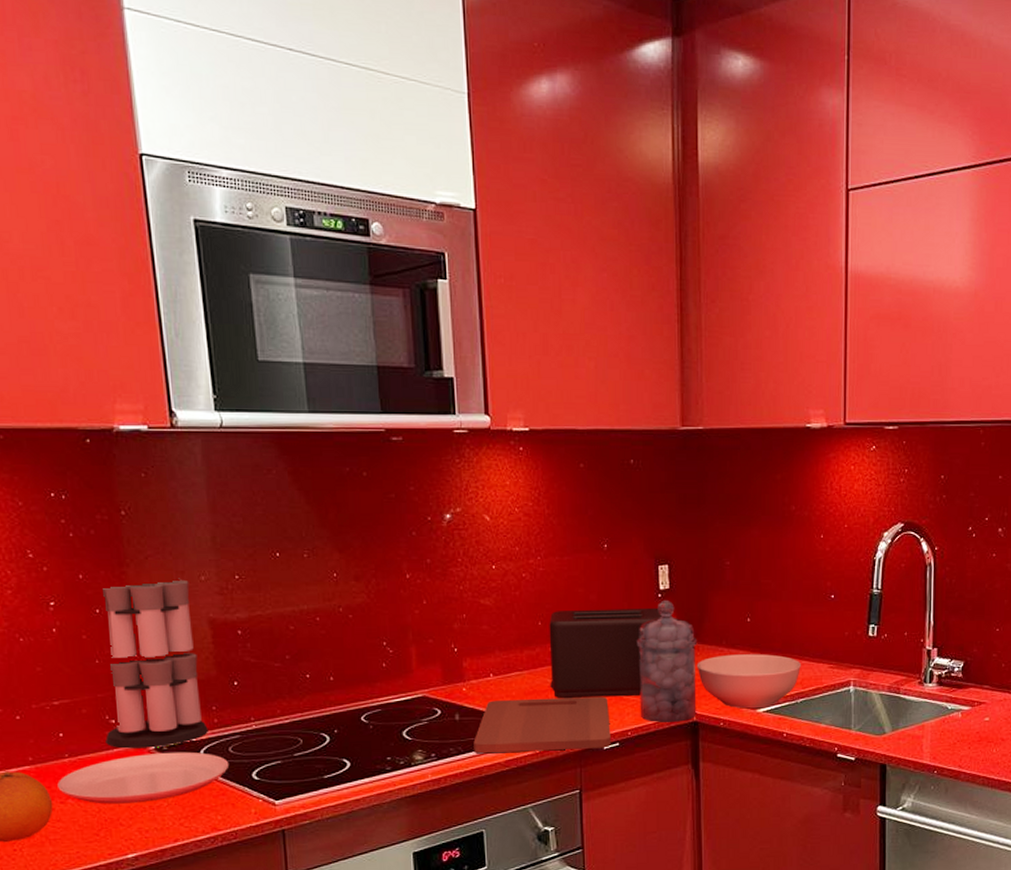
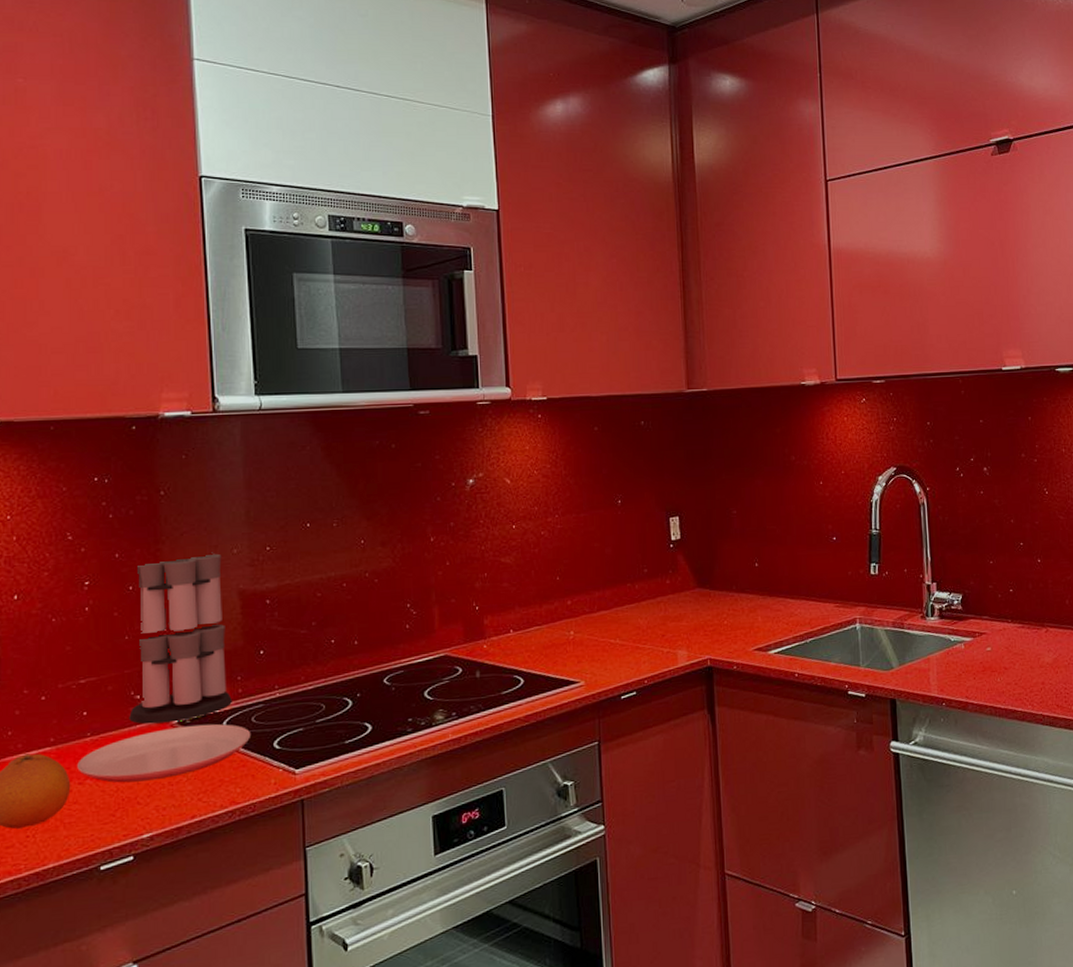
cutting board: present [473,696,611,754] -> none [494,646,628,710]
toaster: present [549,607,672,699] -> none [567,557,684,651]
canister: present [636,599,698,724] -> none [650,549,711,670]
bowl: present [696,654,802,709] -> none [709,596,809,651]

